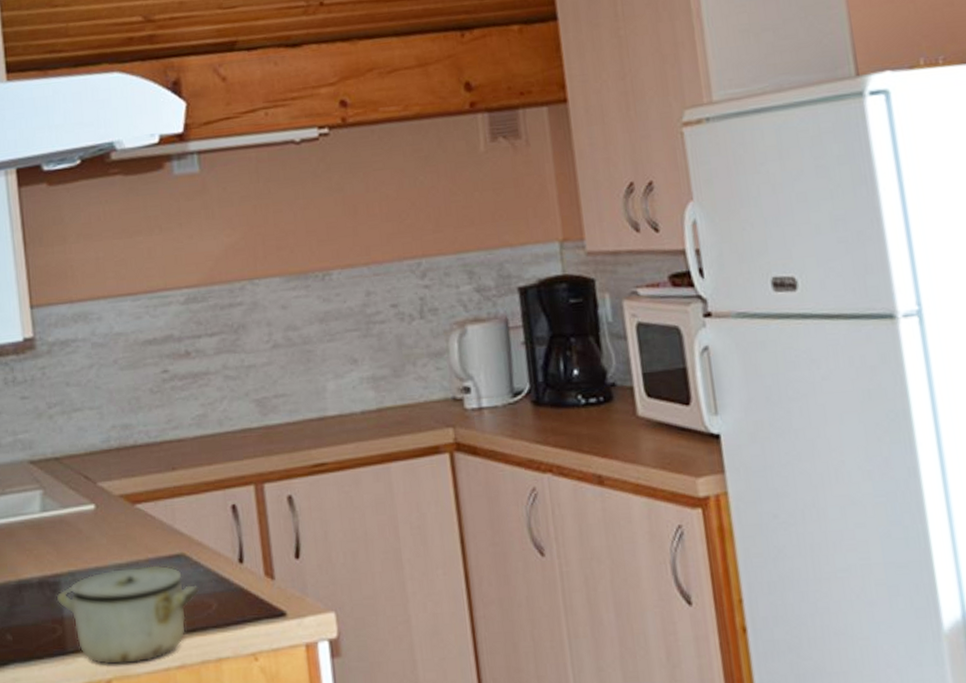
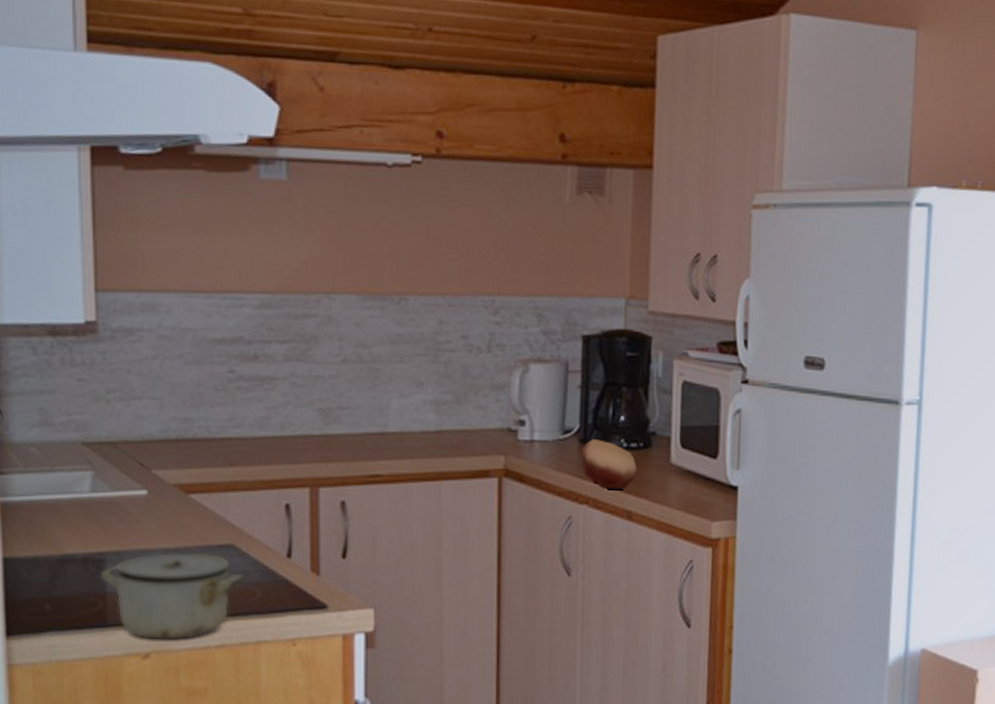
bread loaf: none [535,398,604,453] -> present [581,439,639,490]

